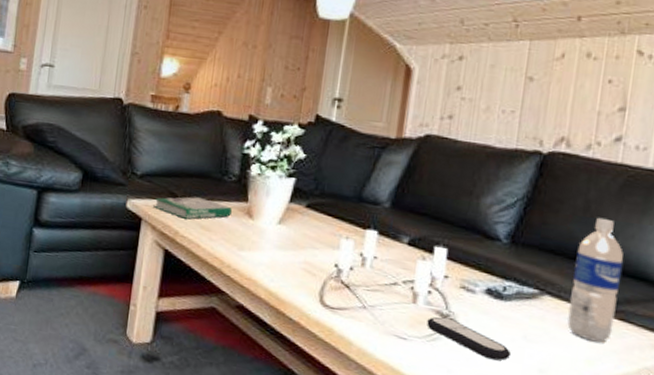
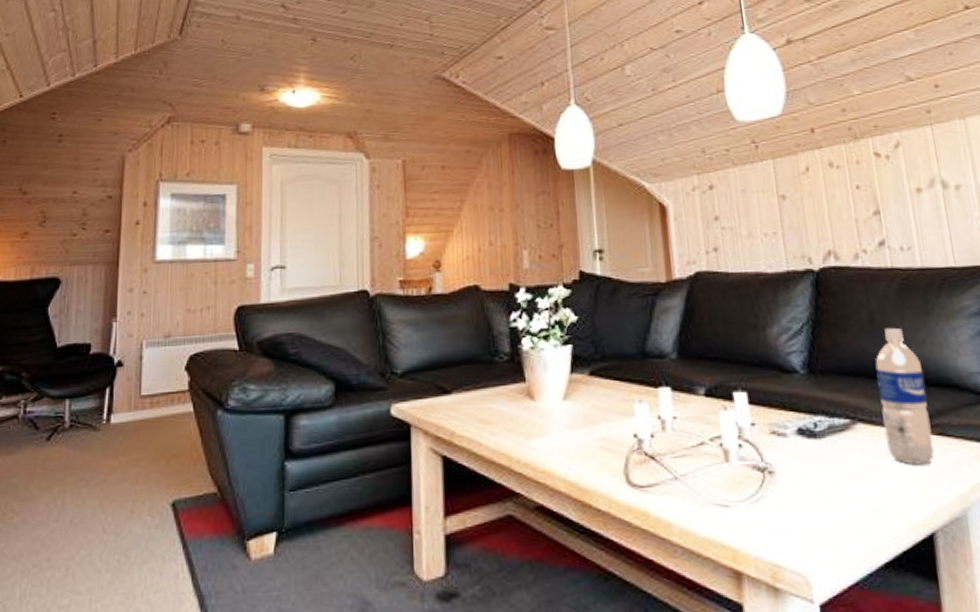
book: present [153,197,232,220] -> none [421,387,510,415]
remote control: present [427,316,512,361] -> none [745,471,842,510]

